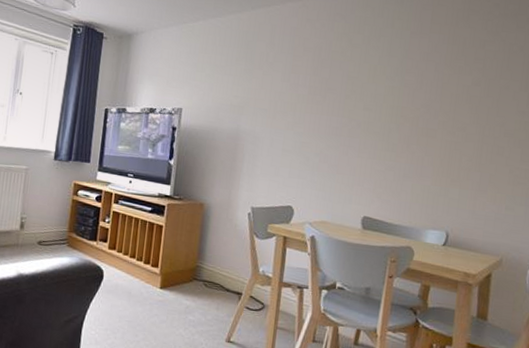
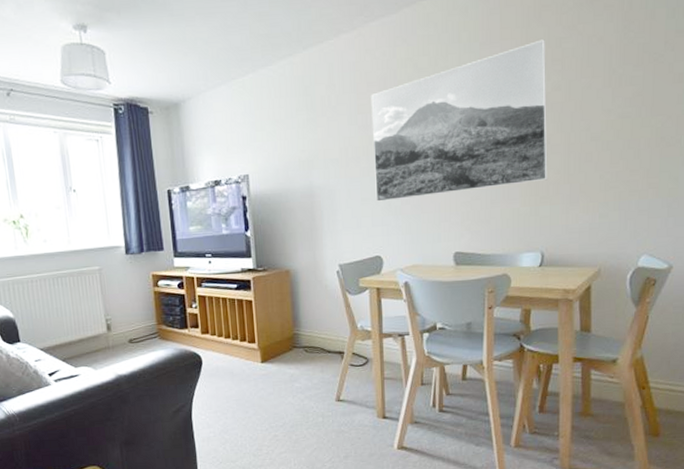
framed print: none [296,39,471,165] -> present [371,39,548,202]

